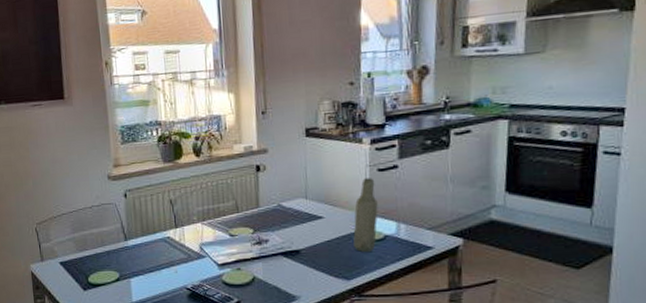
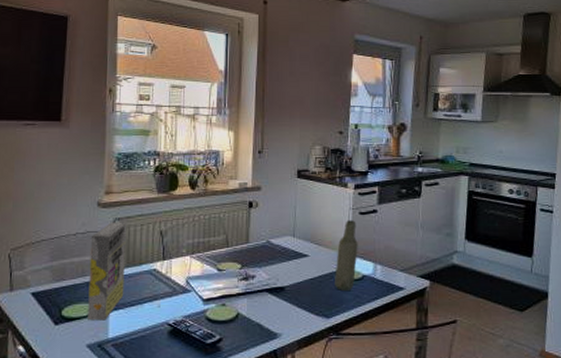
cereal box: none [105,193,142,286] -> present [88,222,127,321]

